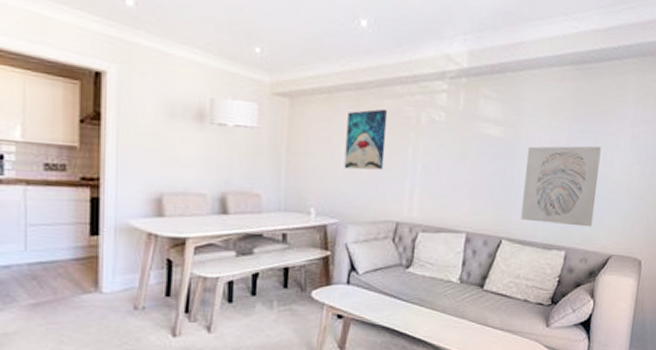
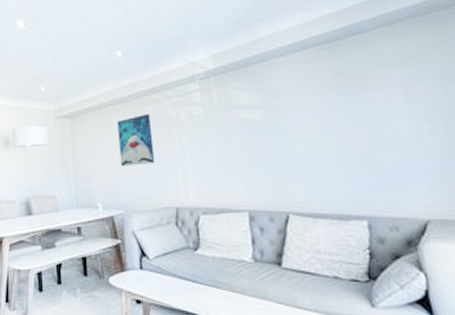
wall art: present [521,146,601,227] -> none [291,111,392,194]

